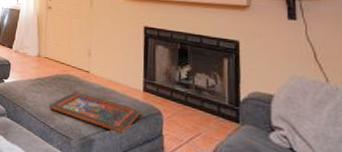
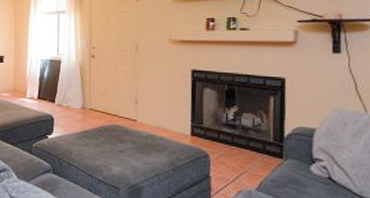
religious icon: present [48,91,142,135] -> none [95,141,190,180]

